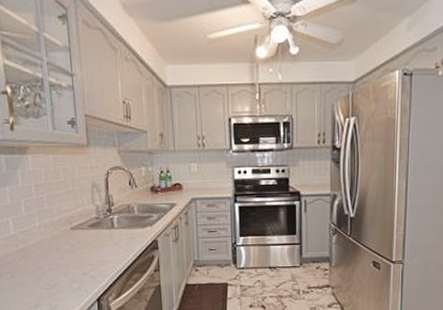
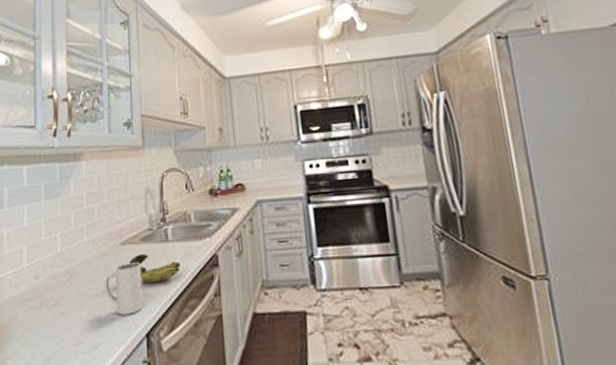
mug: none [57,244,94,285] -> present [104,262,143,315]
banana: none [79,238,125,261] -> present [128,254,180,284]

